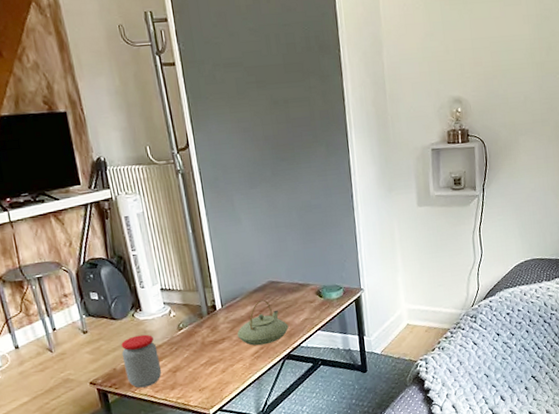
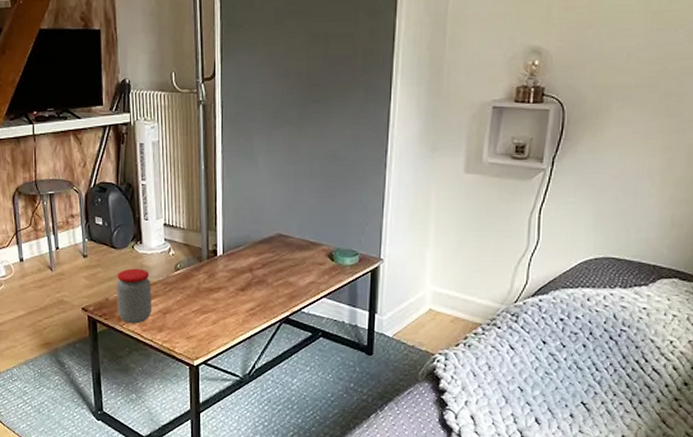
teapot: present [237,299,289,346] -> none [234,252,291,303]

